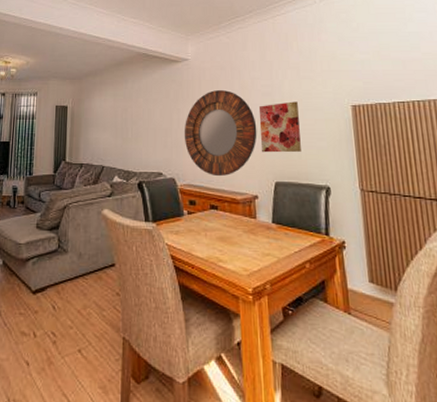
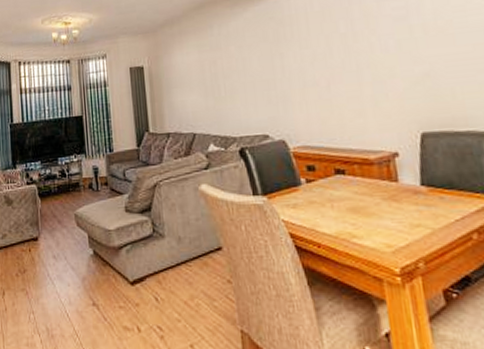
home mirror: present [184,90,257,177] -> none [291,21,391,133]
wall art: present [258,101,301,153] -> none [390,23,456,97]

